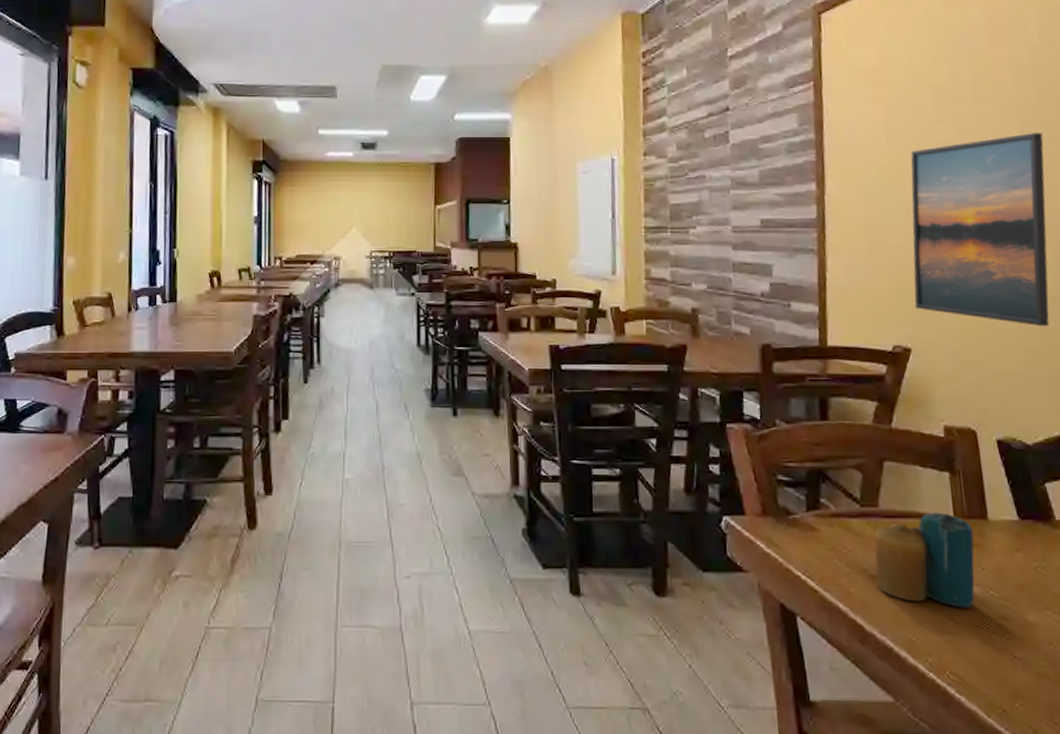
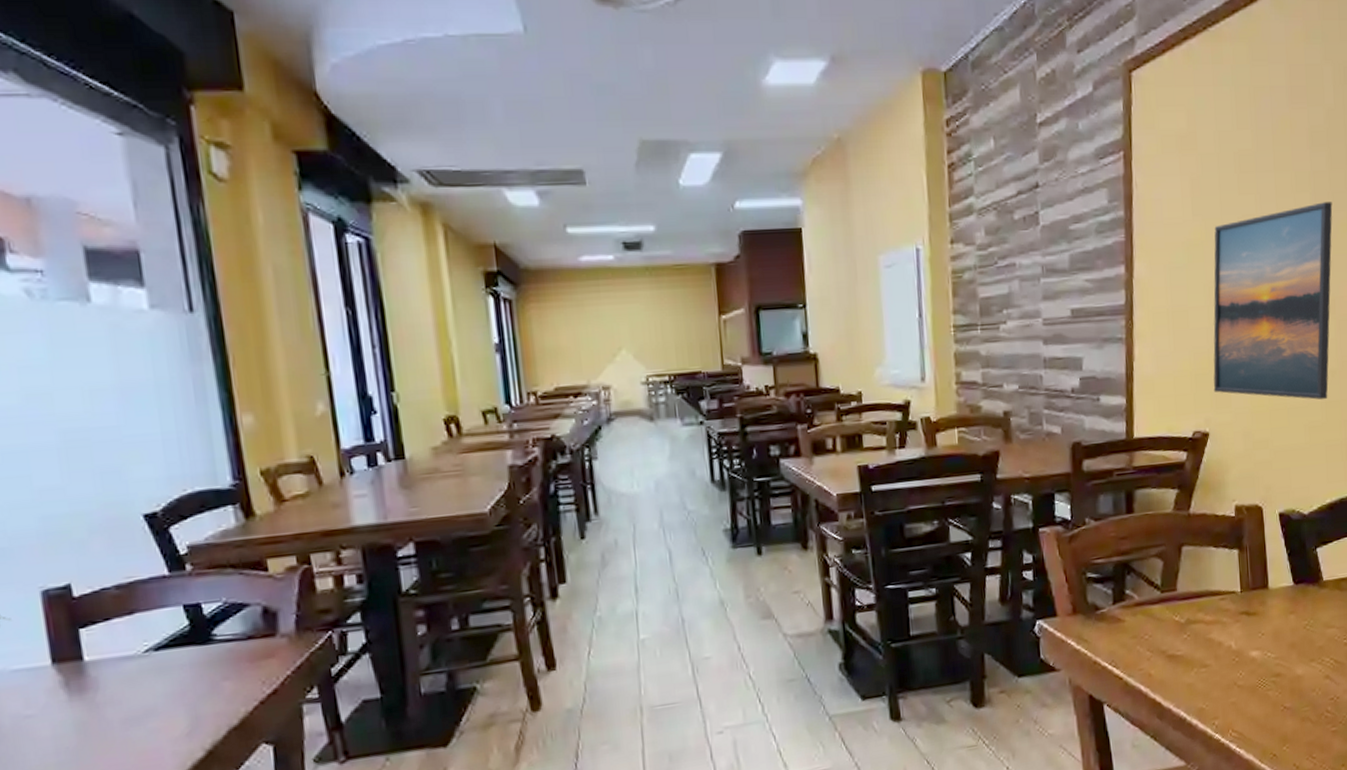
candle: present [874,512,975,608] -> none [1172,587,1257,674]

